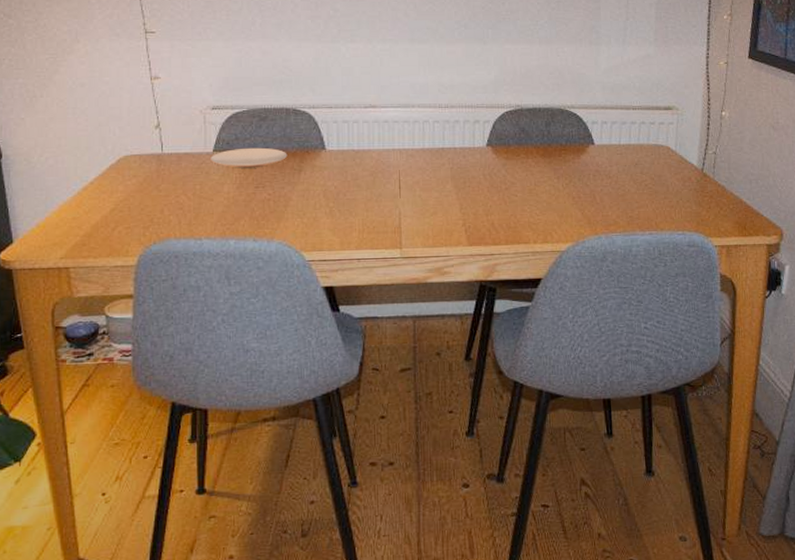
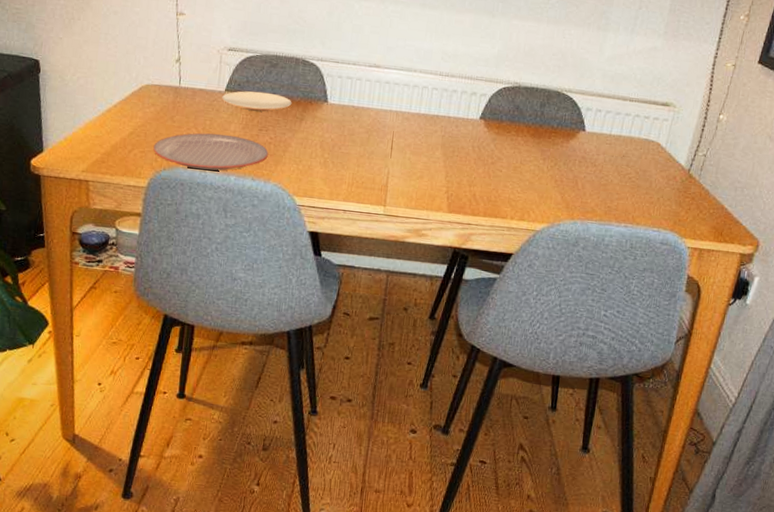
plate: none [140,197,269,238] -> present [153,133,269,171]

